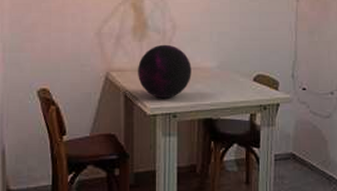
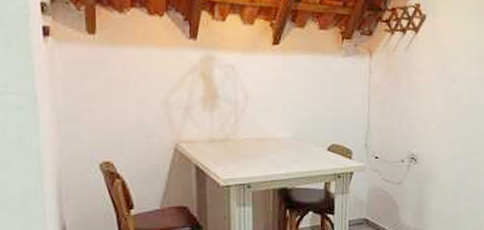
decorative orb: present [138,44,192,98] -> none [209,115,265,169]

